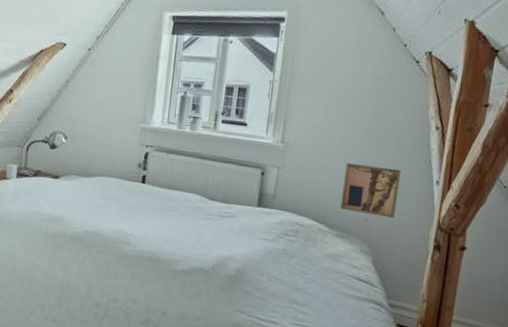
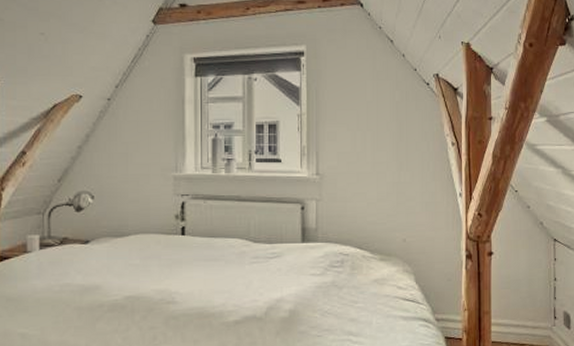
wall art: present [340,163,402,218] -> none [379,186,429,235]

